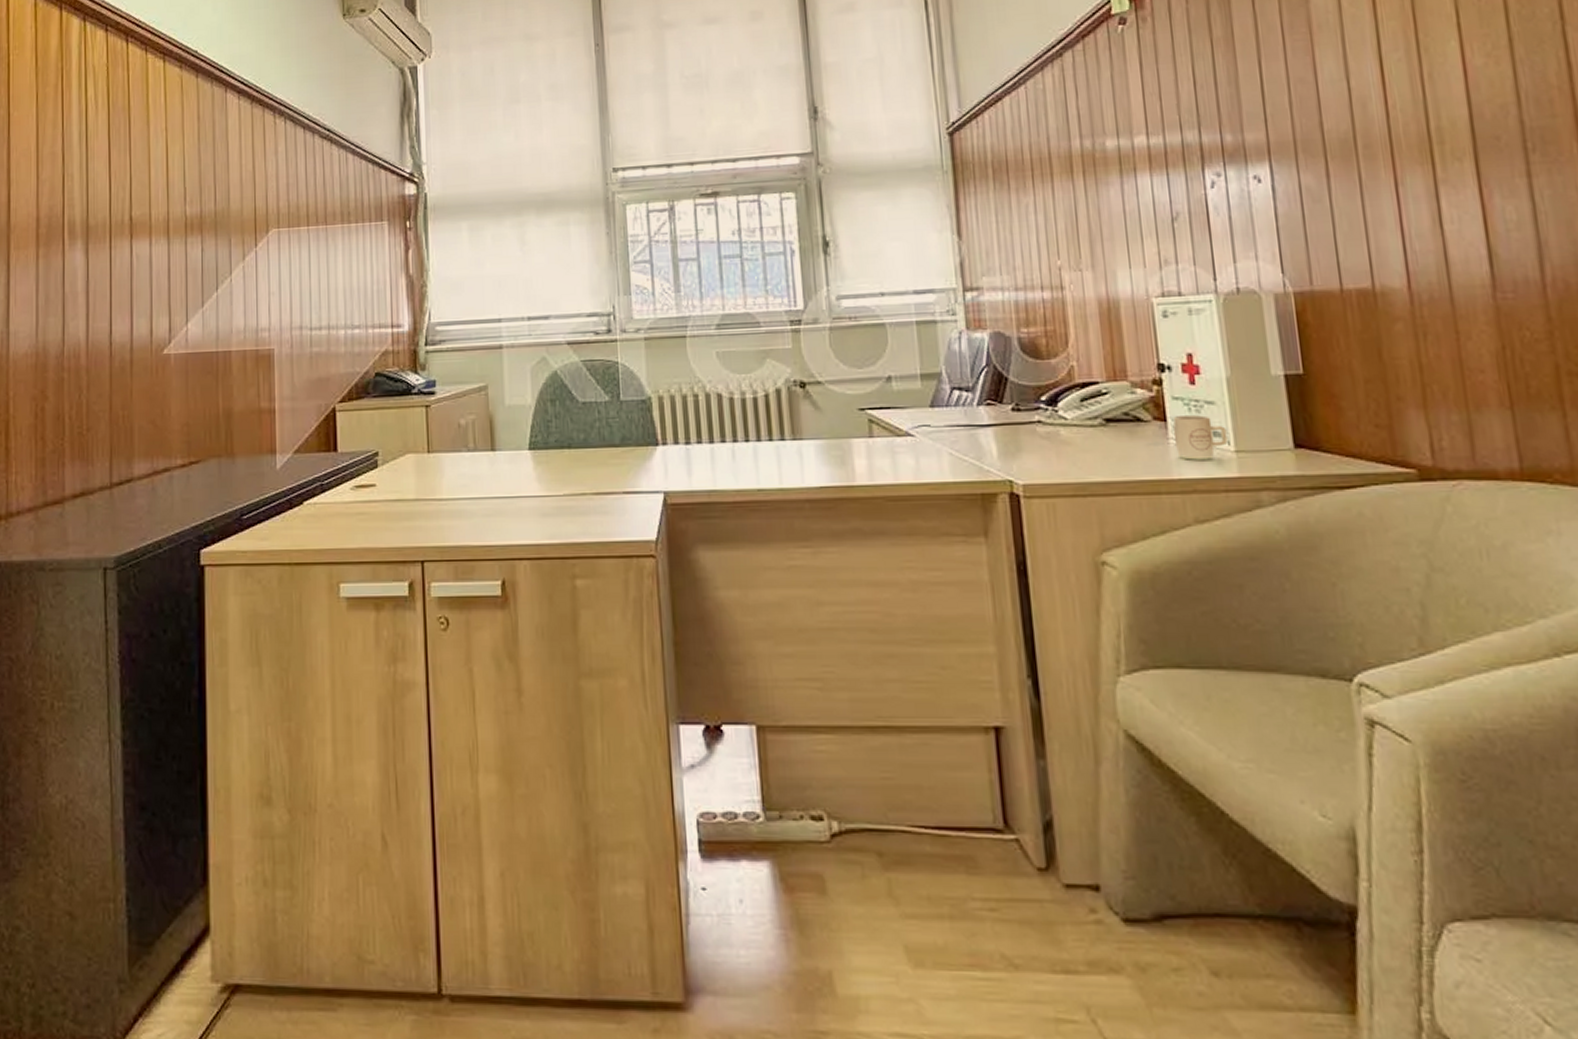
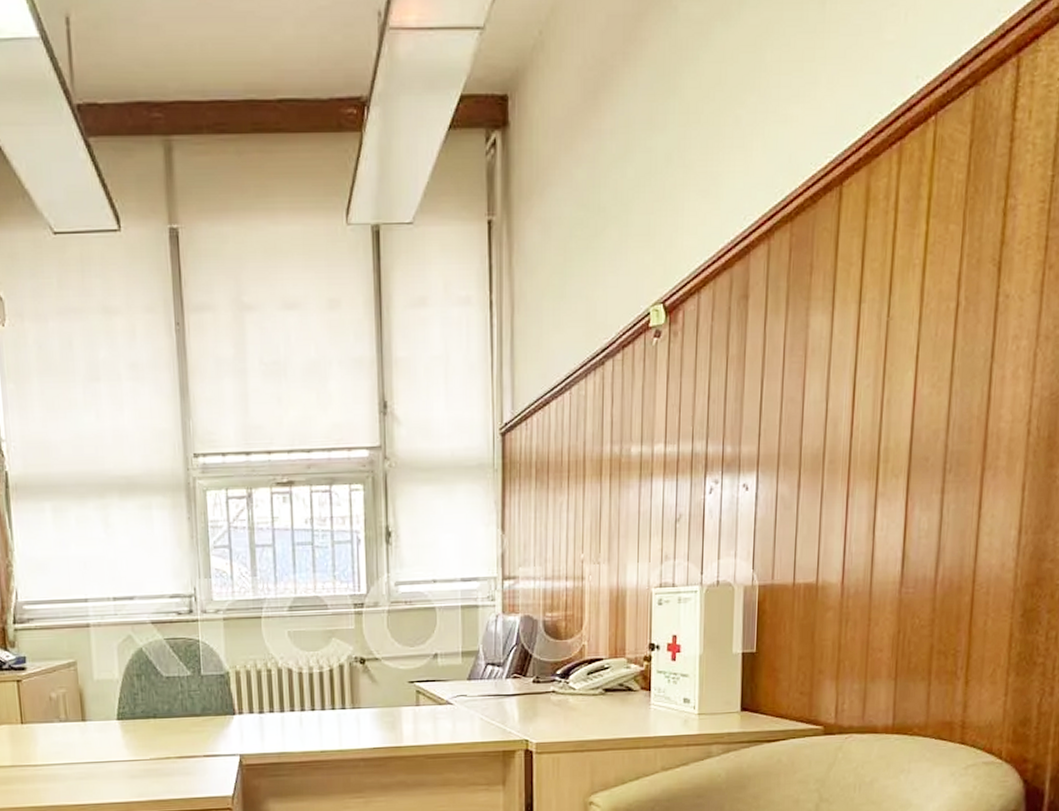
mug: present [1173,414,1228,460] -> none [655,685,694,721]

